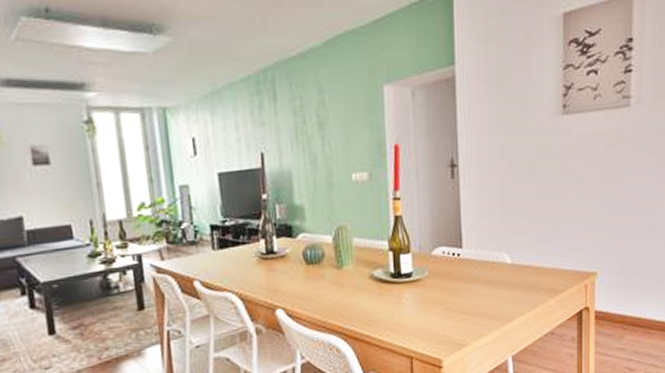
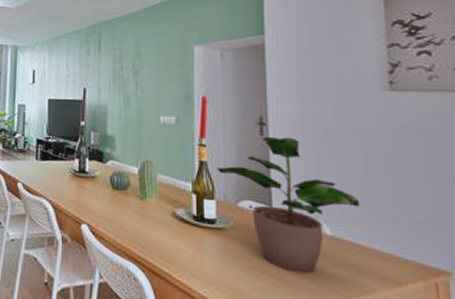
potted plant: none [412,175,534,305] -> present [217,136,360,275]

